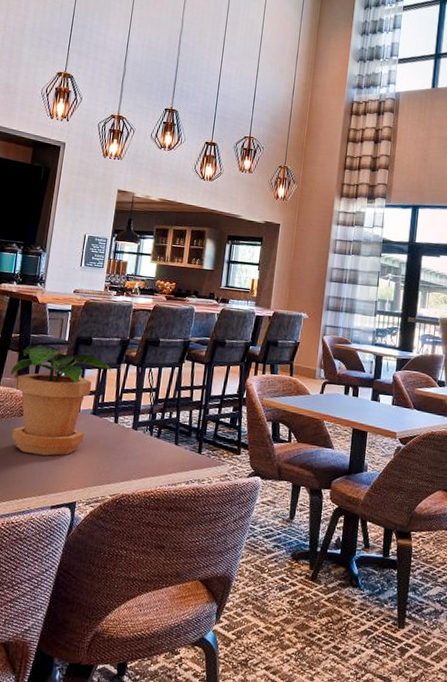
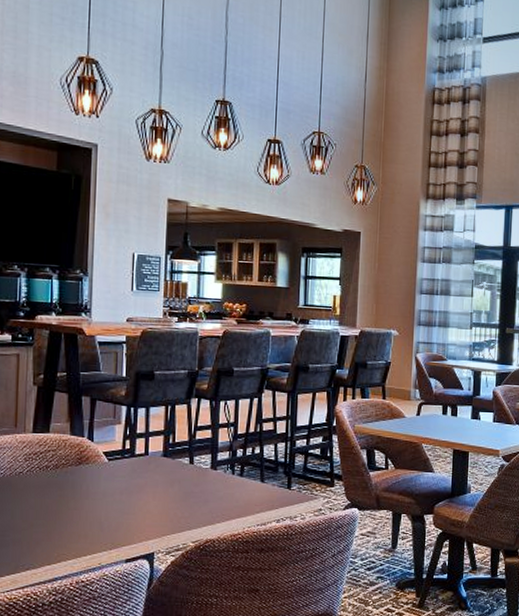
potted plant: present [10,344,112,456] -> none [60,382,181,506]

